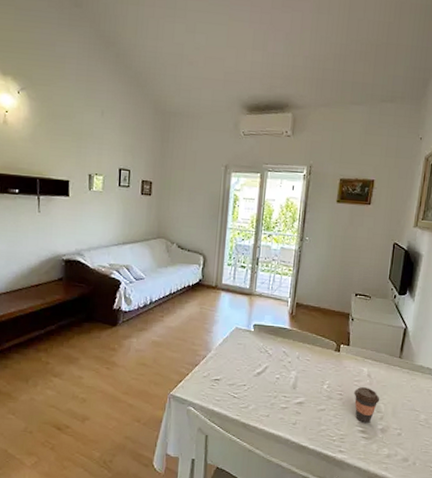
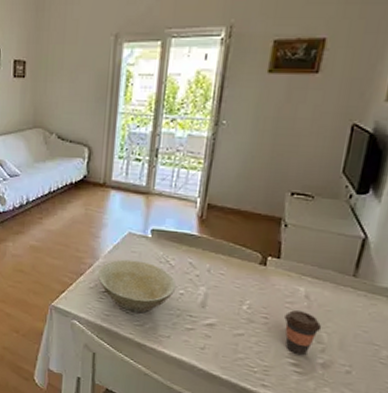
bowl: none [210,350,274,397] -> present [98,259,177,313]

